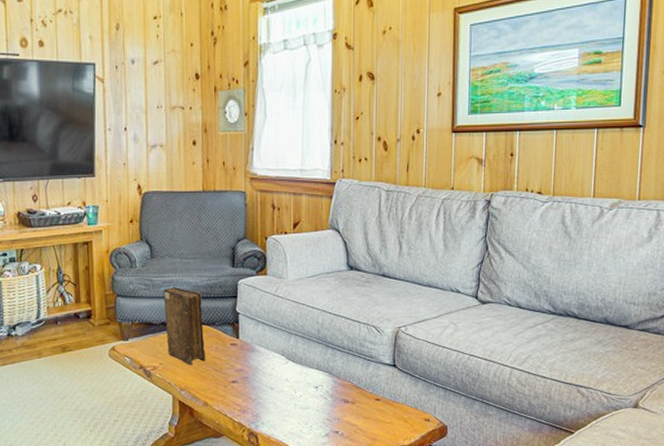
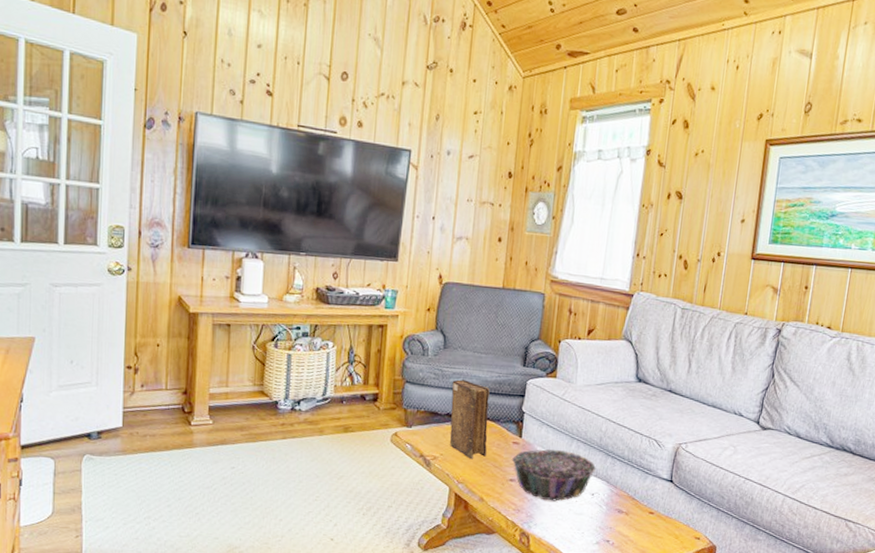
decorative bowl: none [231,347,318,399] -> present [511,449,597,502]

